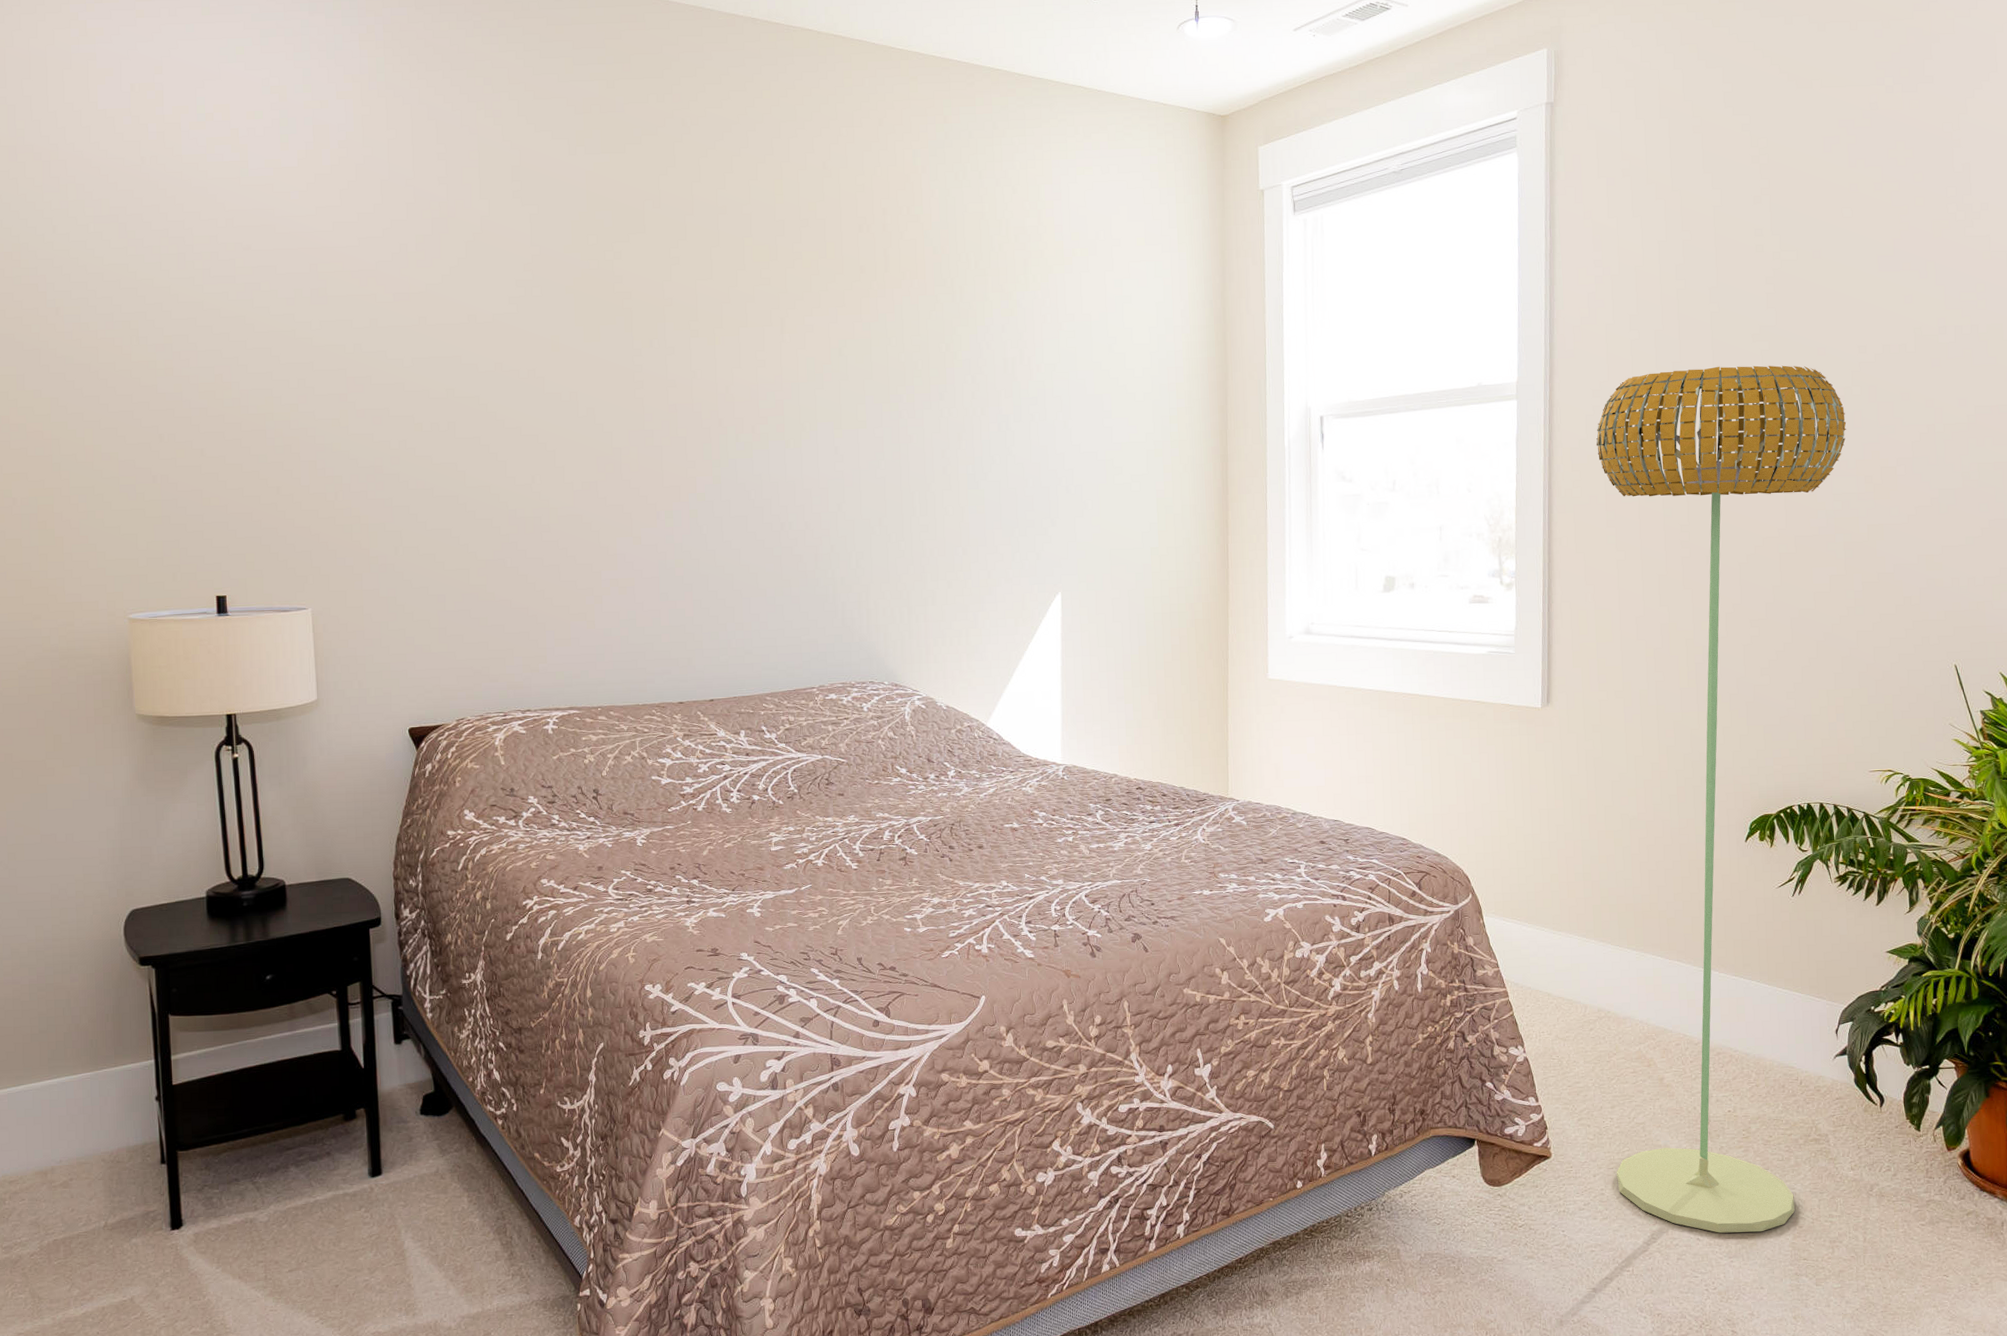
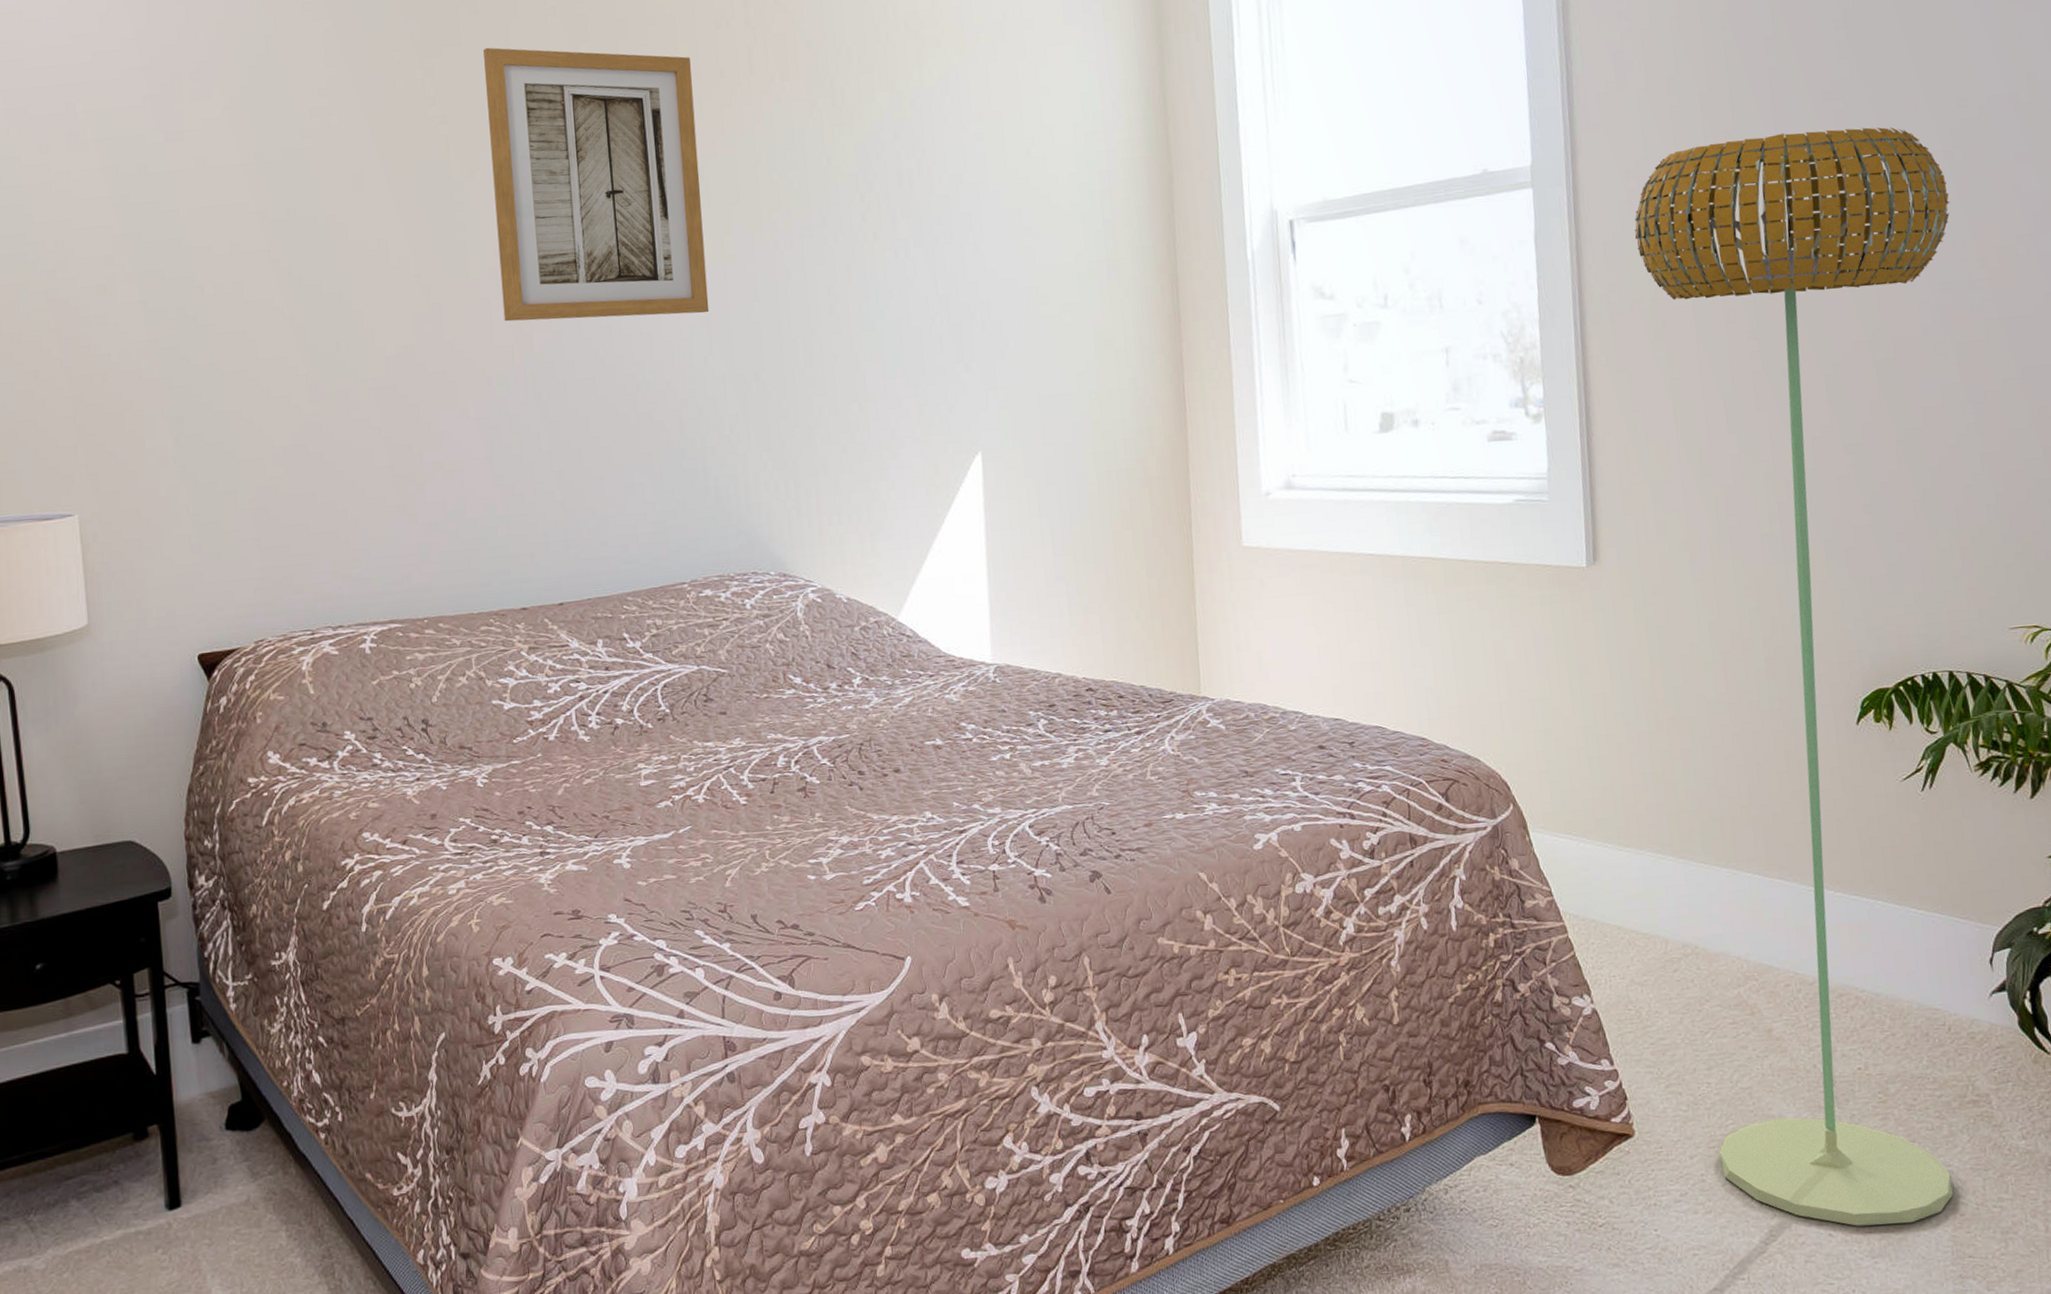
wall art: none [664,237,844,468] -> present [483,47,710,322]

